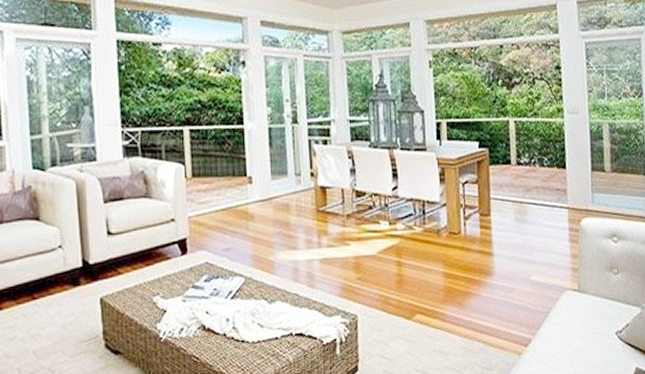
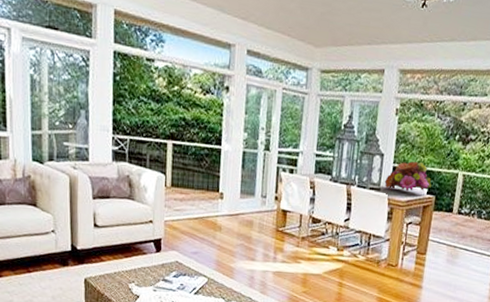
flower bouquet: none [430,114,482,150] -> present [384,161,432,192]

